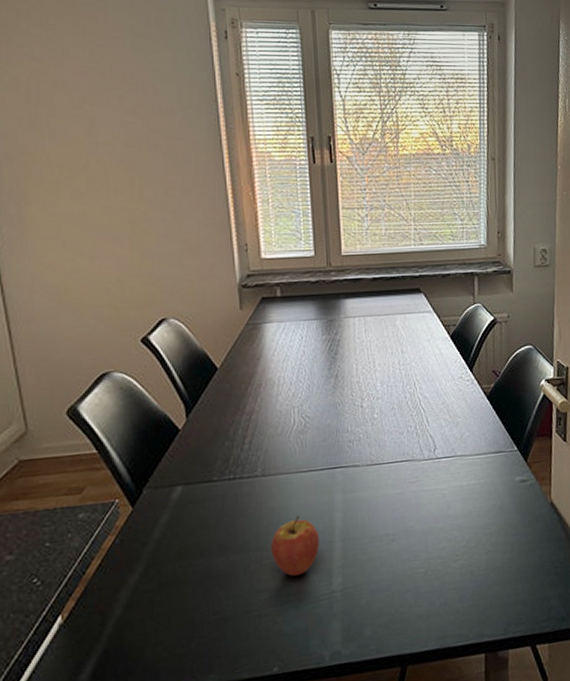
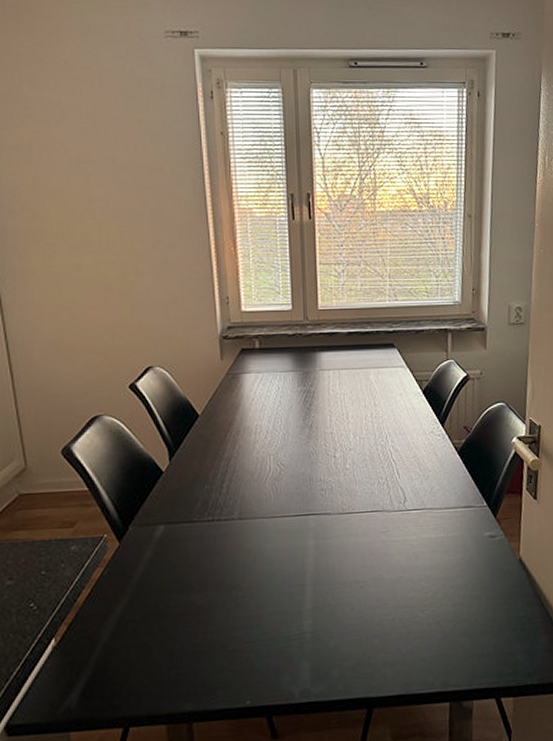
fruit: present [270,515,320,576] -> none [245,558,292,616]

